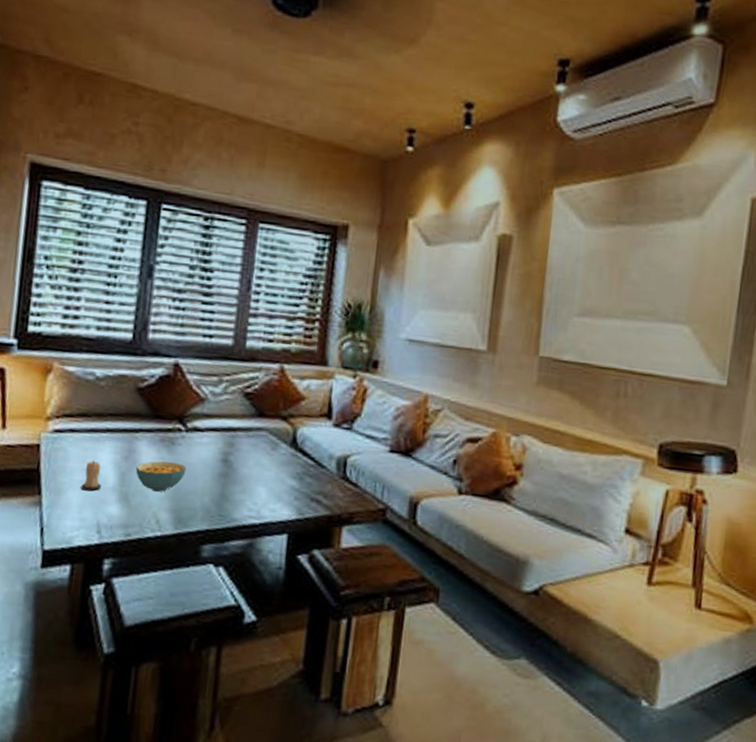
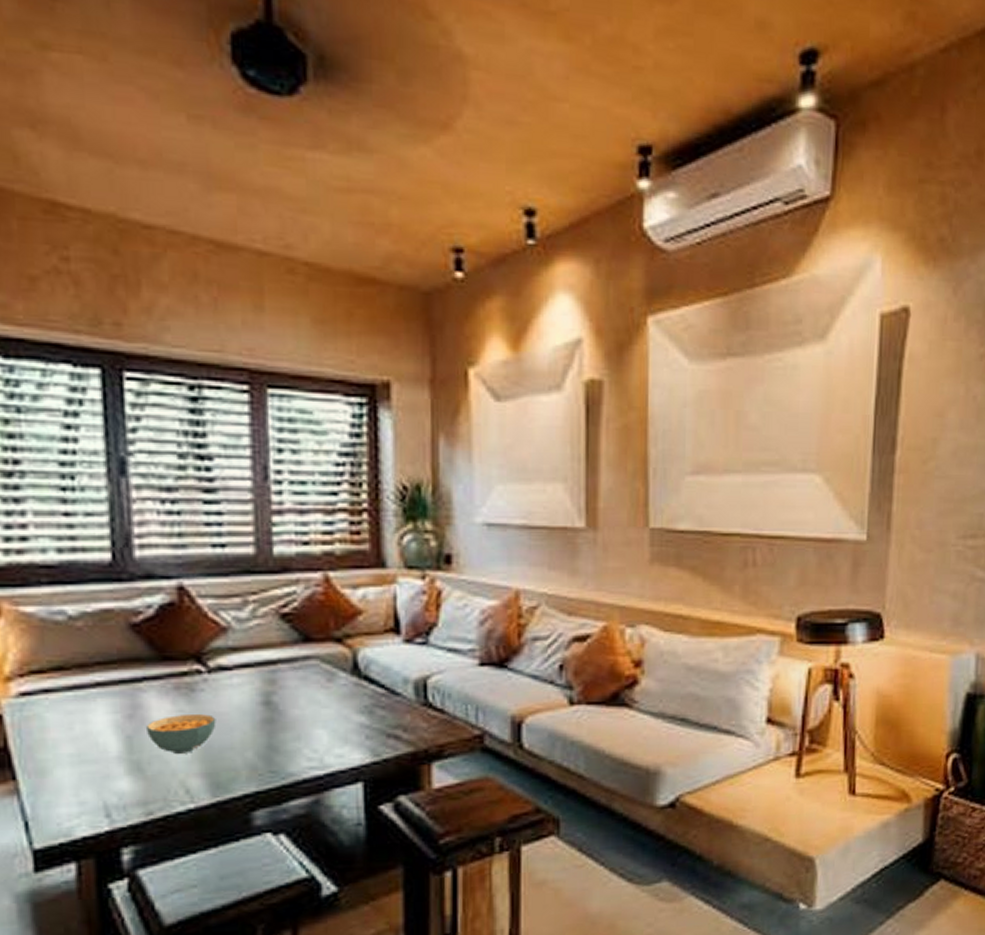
candle: present [81,460,102,491] -> none [72,725,102,766]

